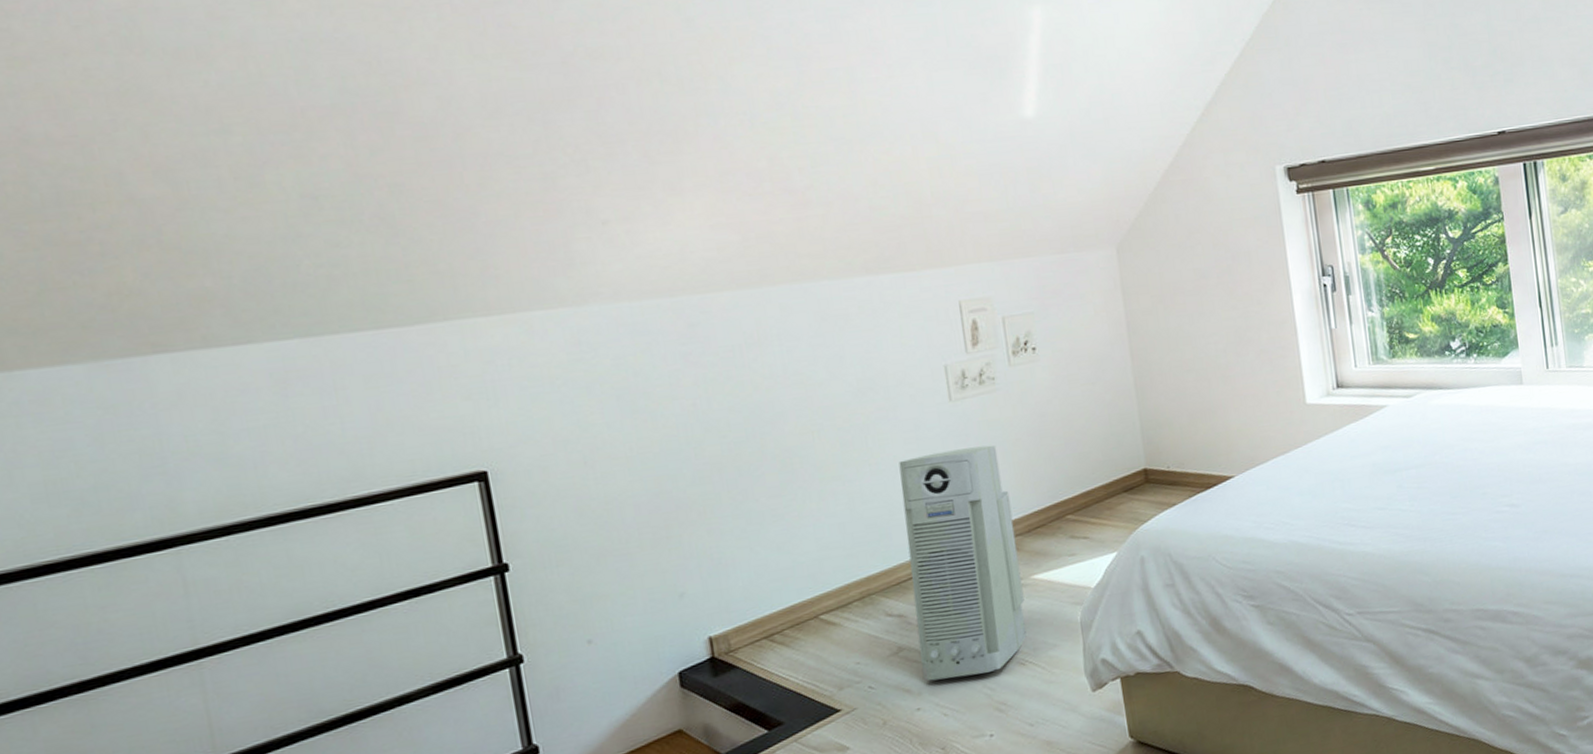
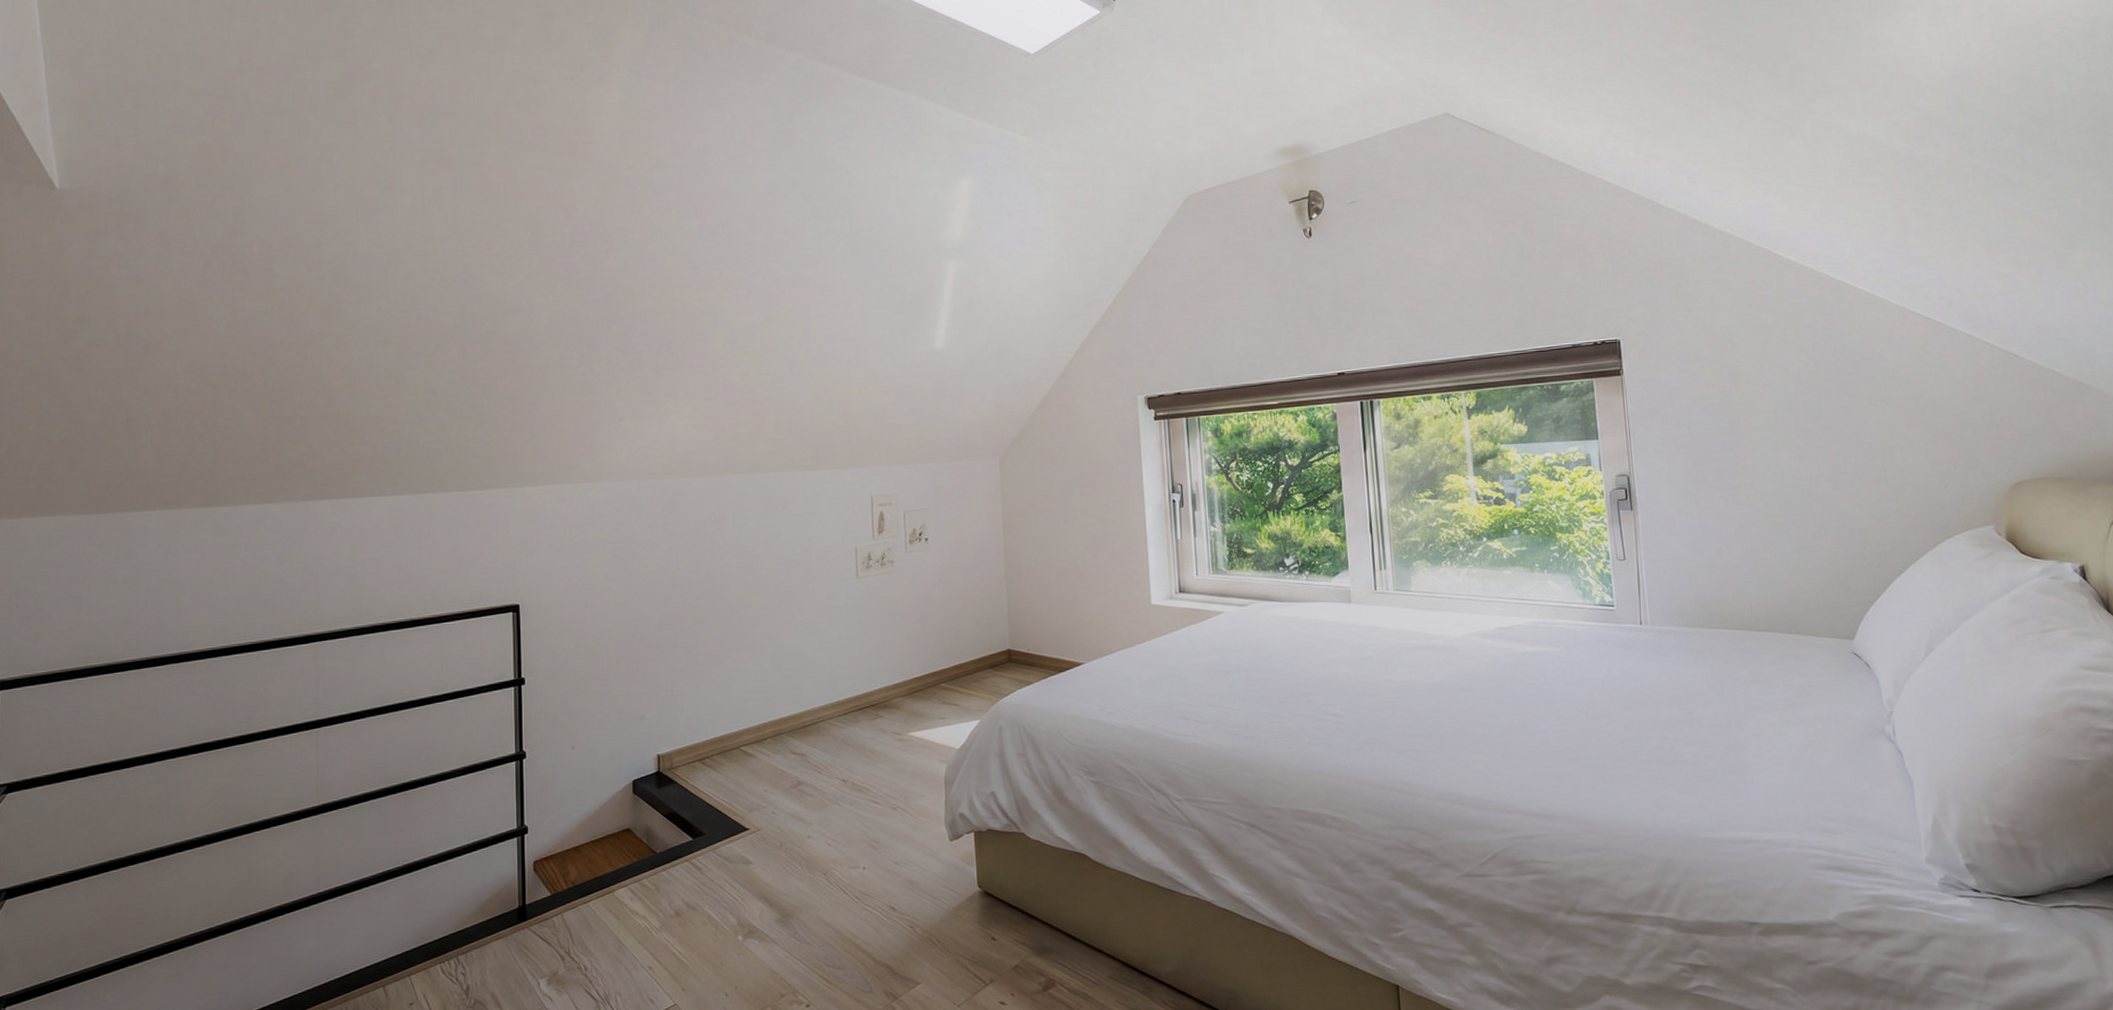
air purifier: present [899,445,1027,681] -> none [812,617,901,814]

